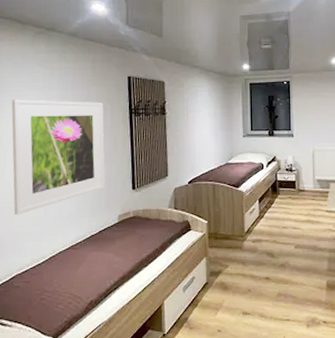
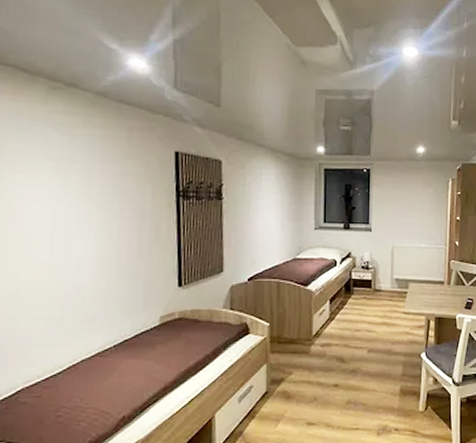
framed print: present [11,99,105,216] -> none [15,171,144,316]

